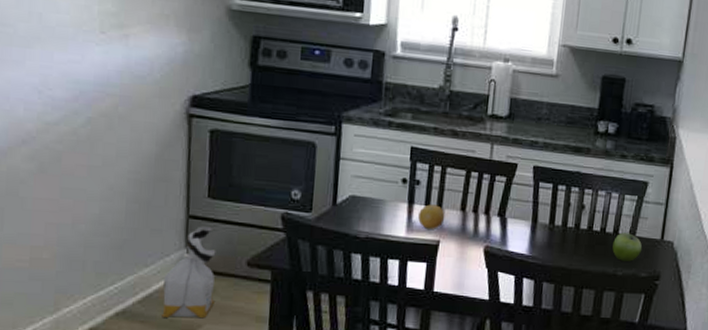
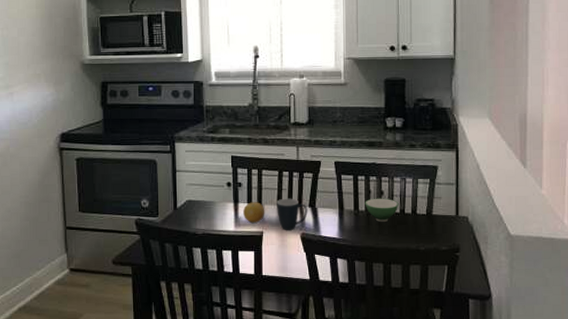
bag: present [162,226,216,319] -> none [52,234,90,310]
mug: none [459,203,496,241] -> present [277,198,308,230]
bowl: none [562,212,600,240] -> present [365,198,399,222]
fruit: present [612,232,643,262] -> none [413,212,440,238]

